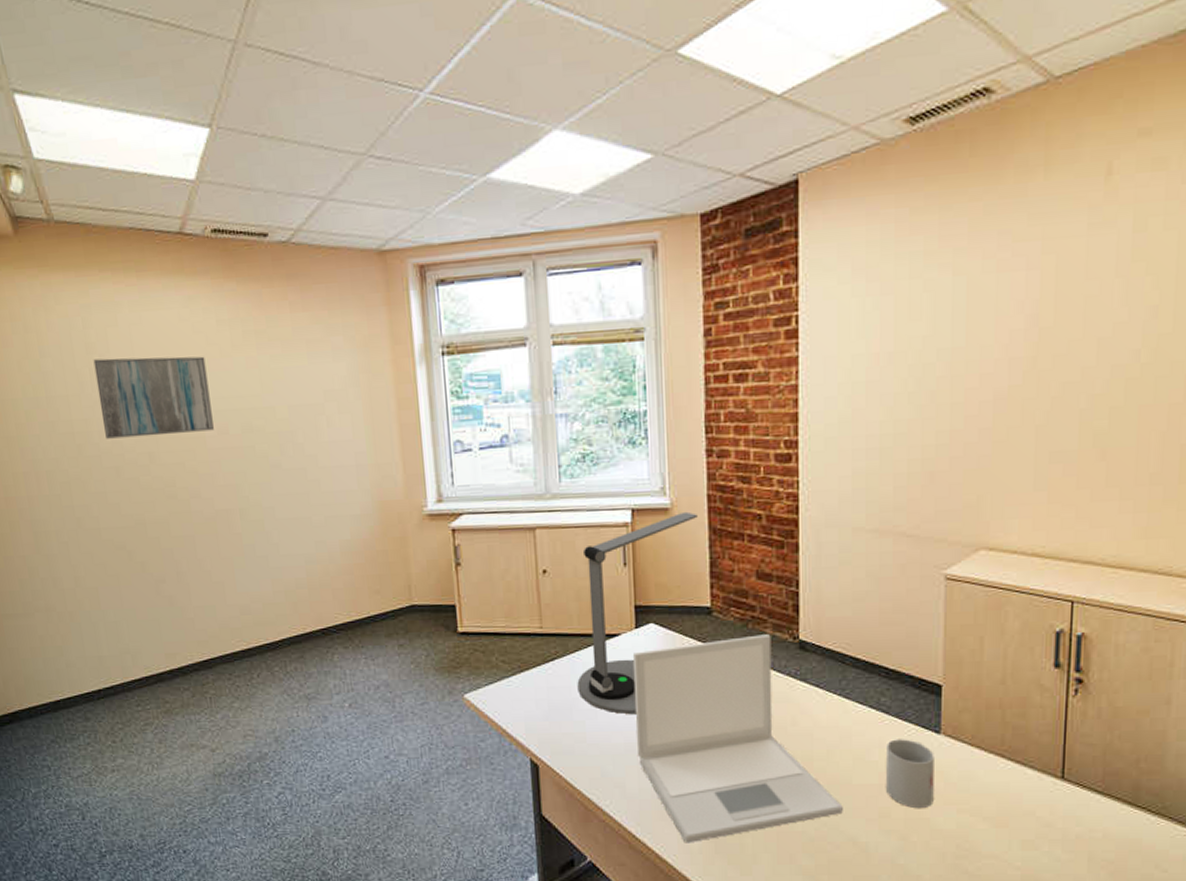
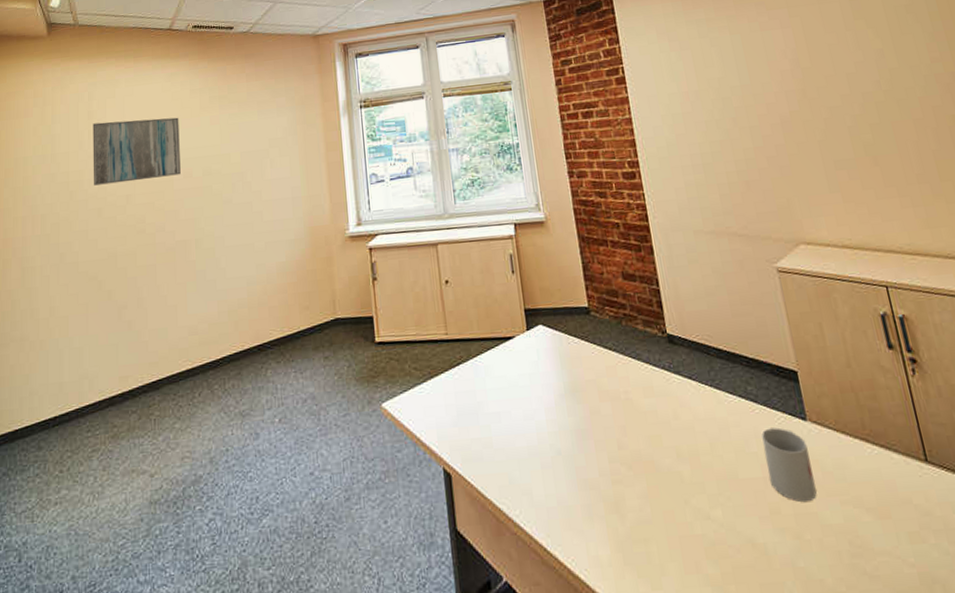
desk lamp: present [577,511,698,714] -> none [477,223,568,416]
laptop: present [633,634,844,843] -> none [527,330,737,555]

